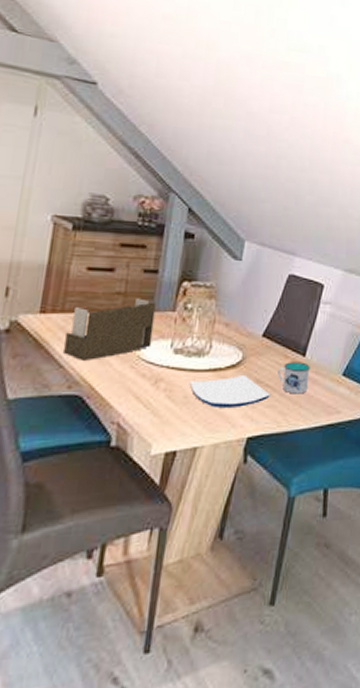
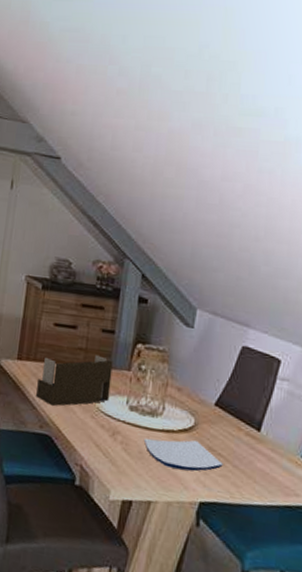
mug: present [277,362,310,394] -> none [230,434,266,469]

